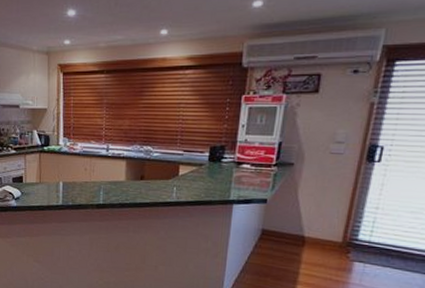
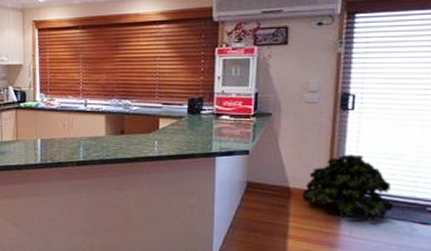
potted plant: none [315,206,409,272] -> present [301,154,394,222]

